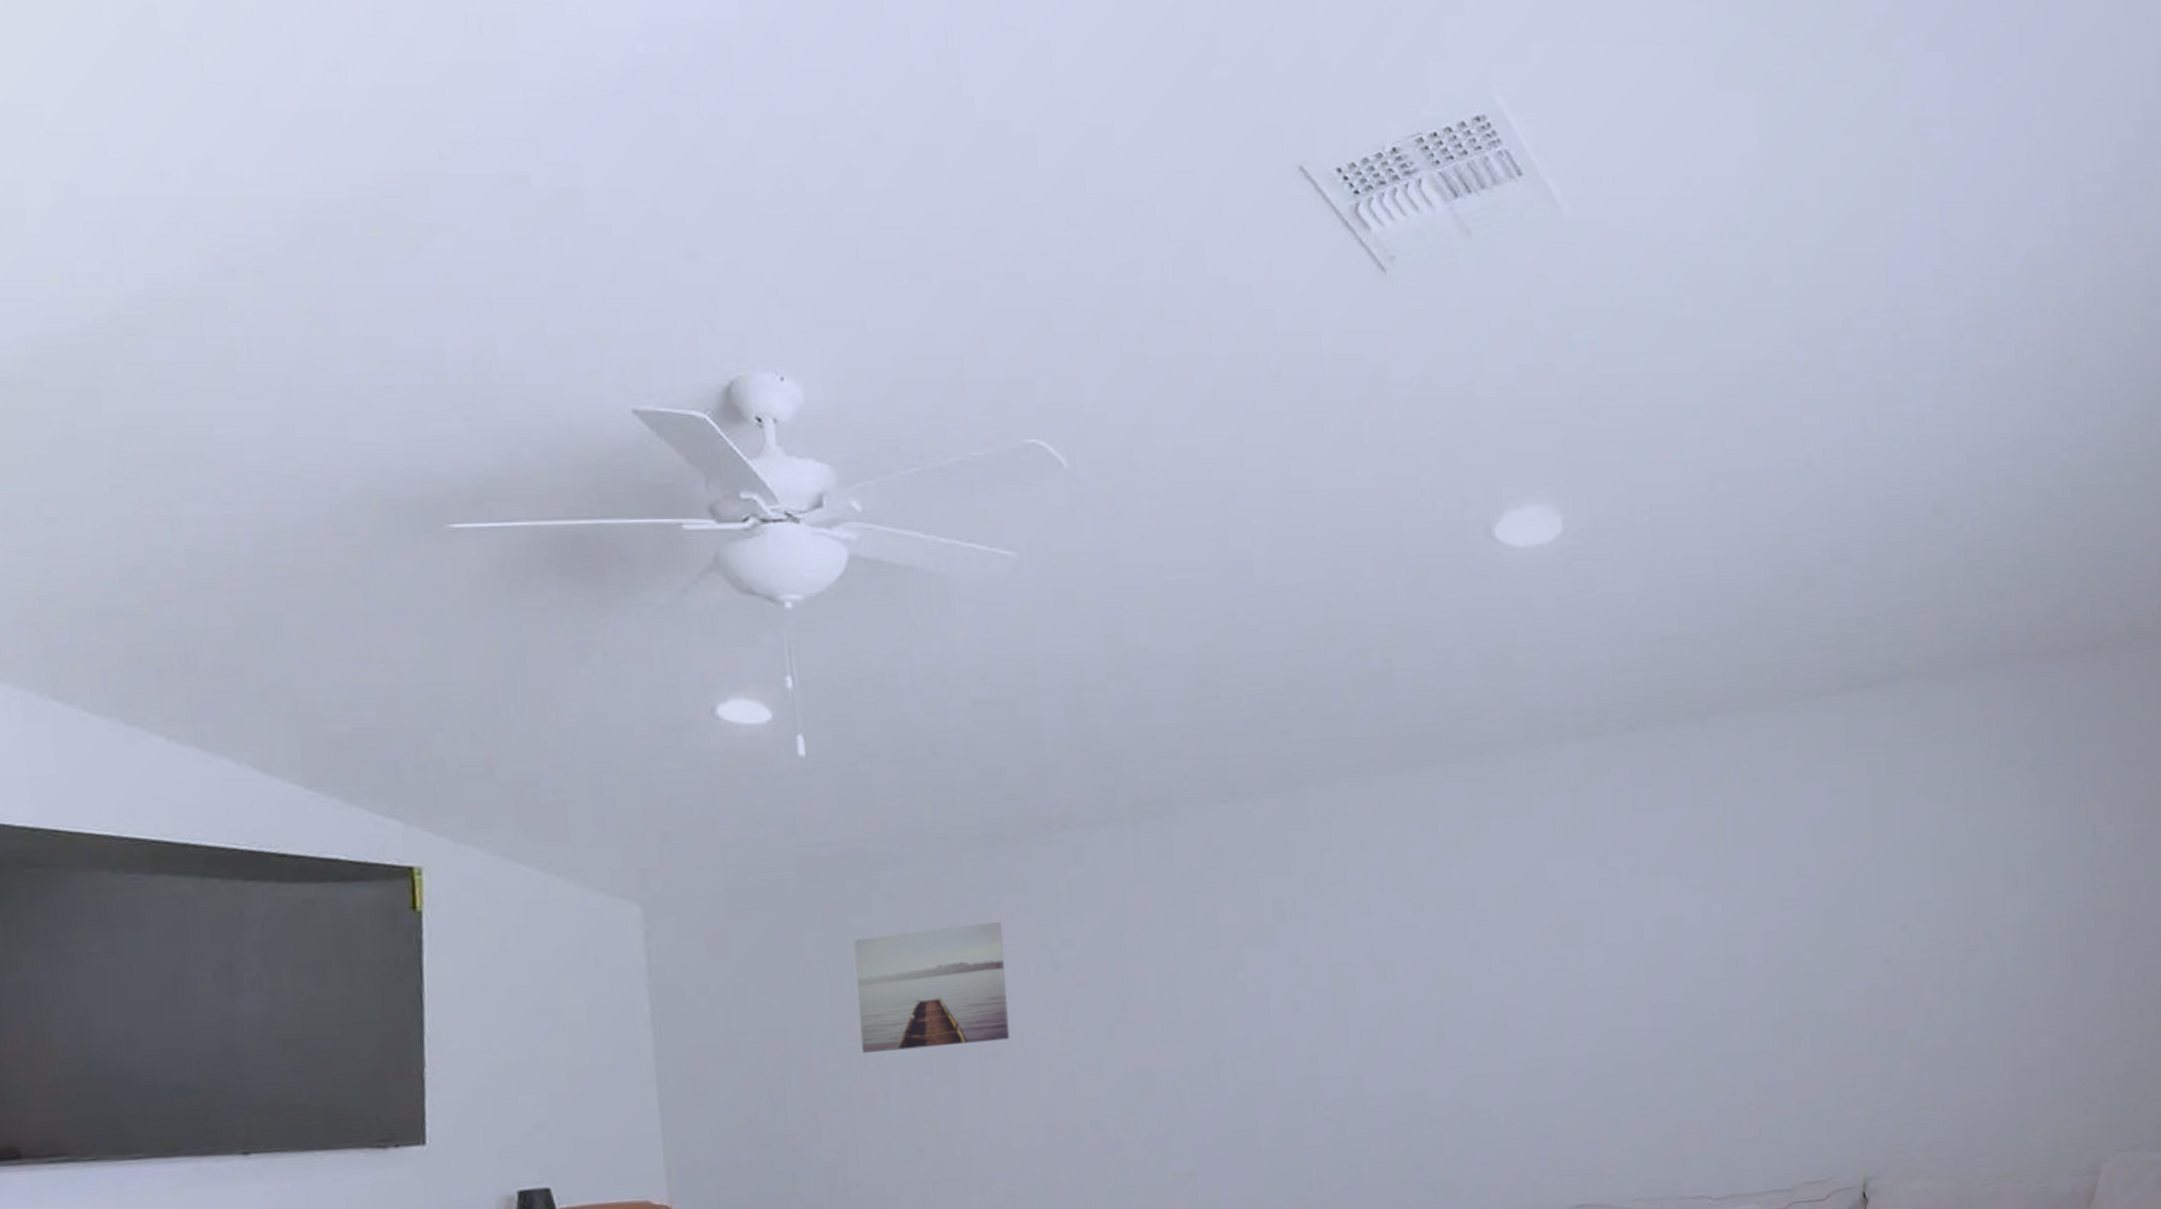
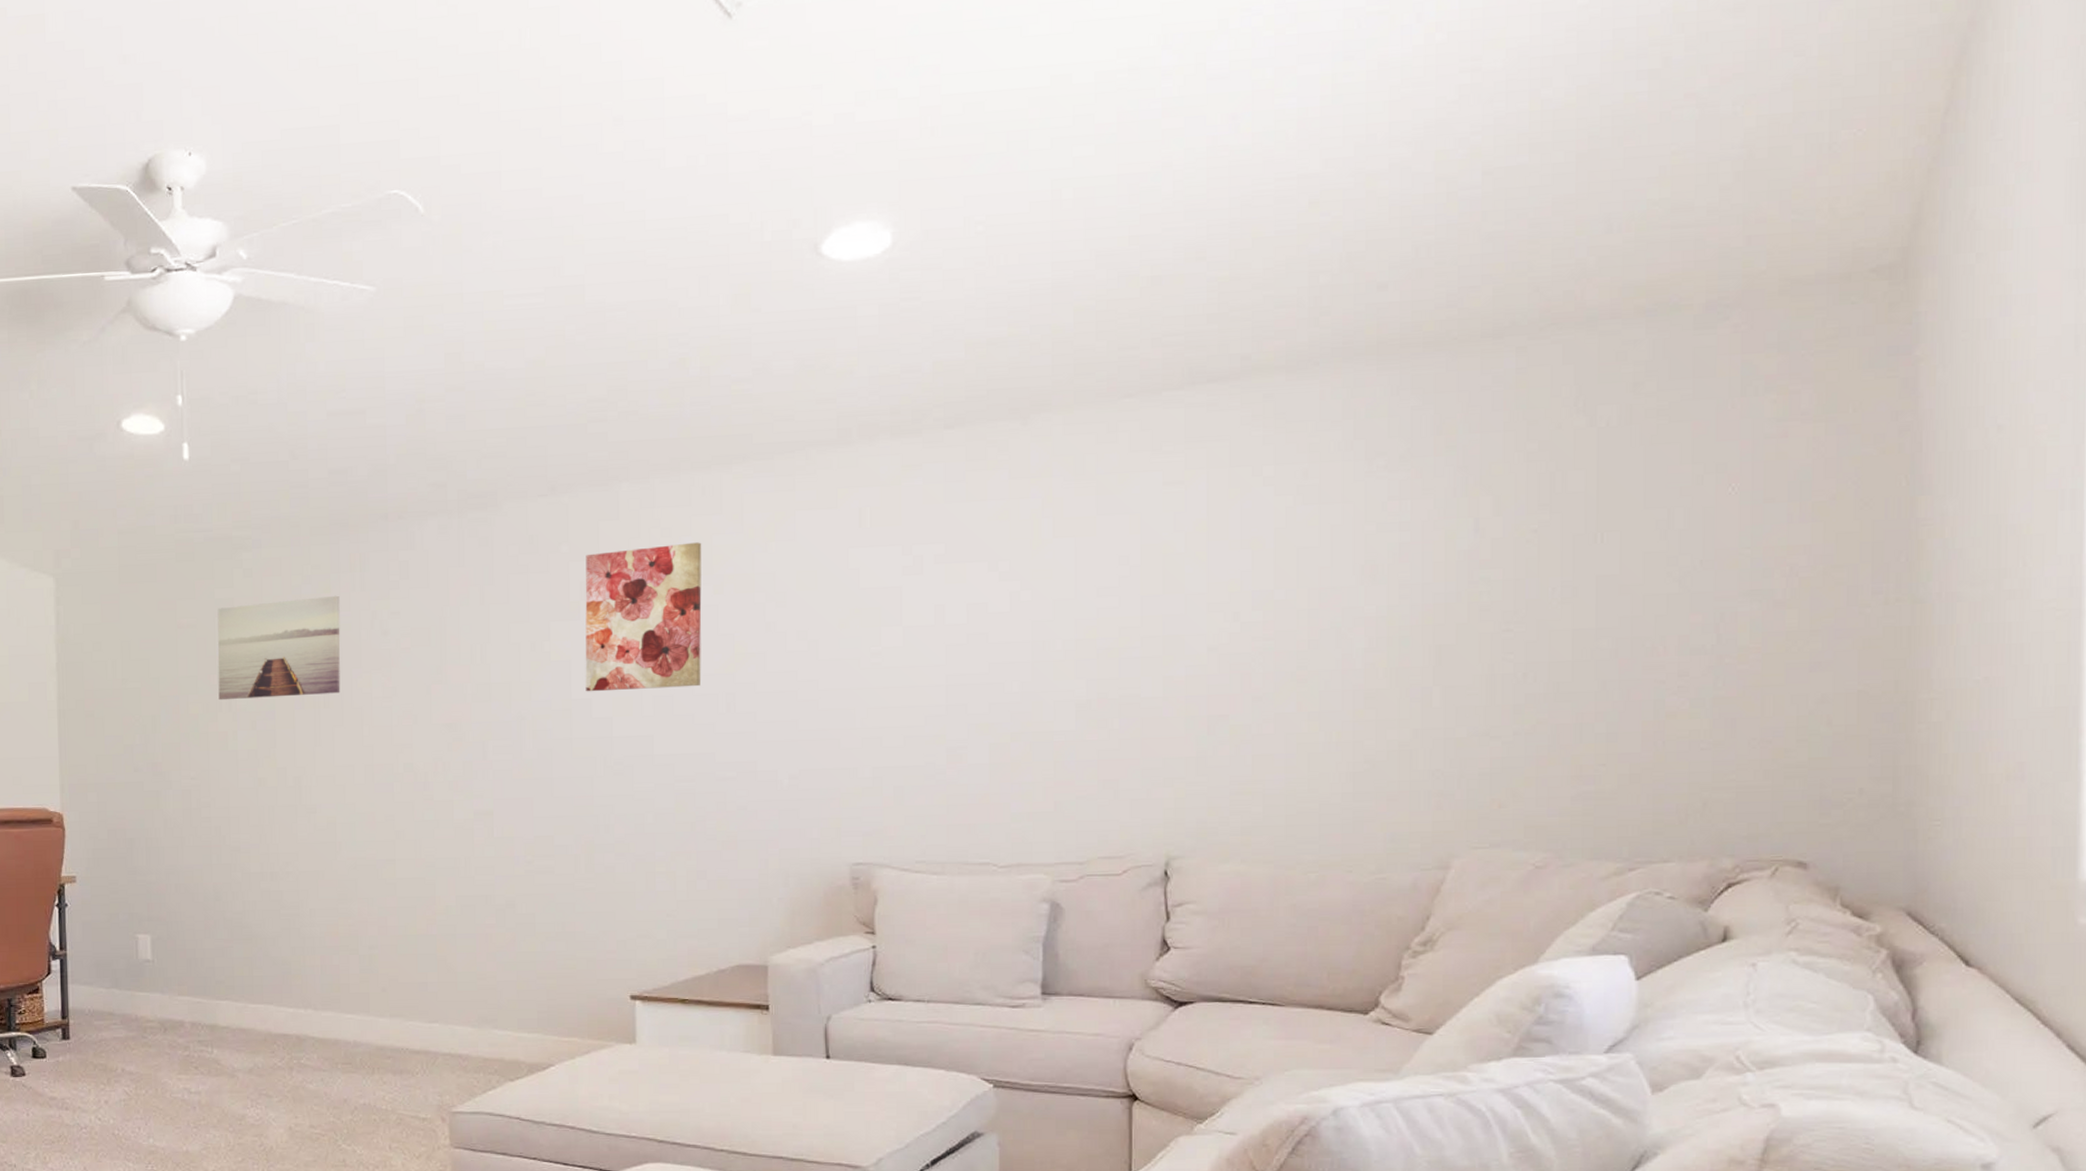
wall art: none [1276,854,1408,1028] -> present [585,542,702,692]

